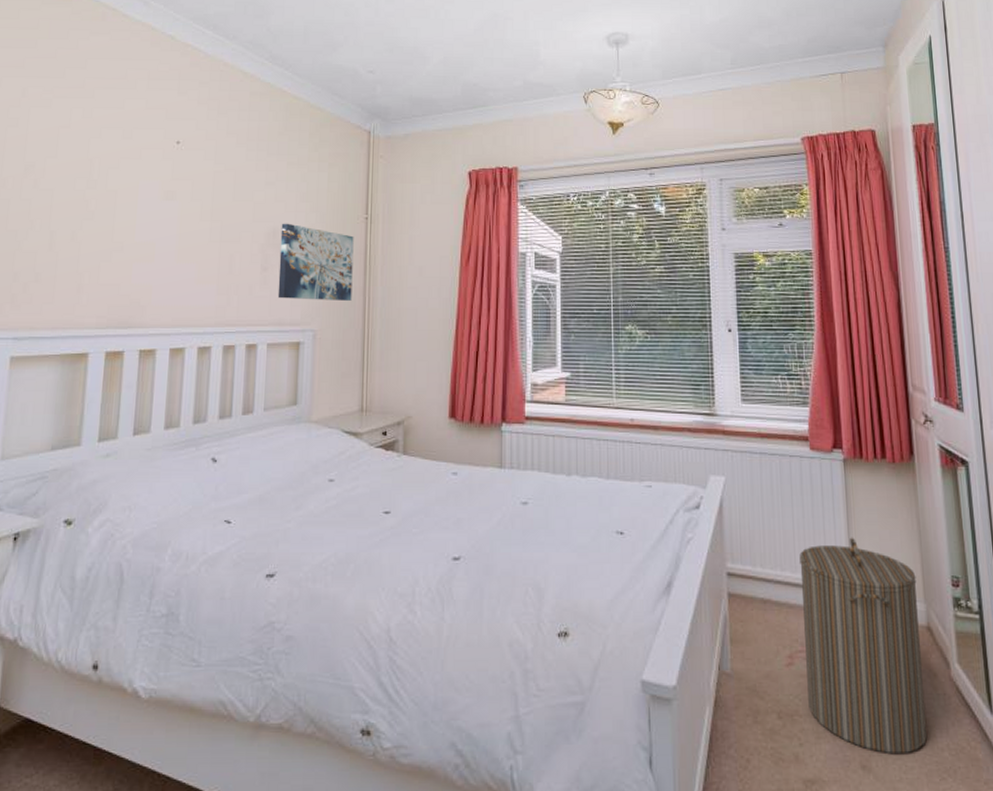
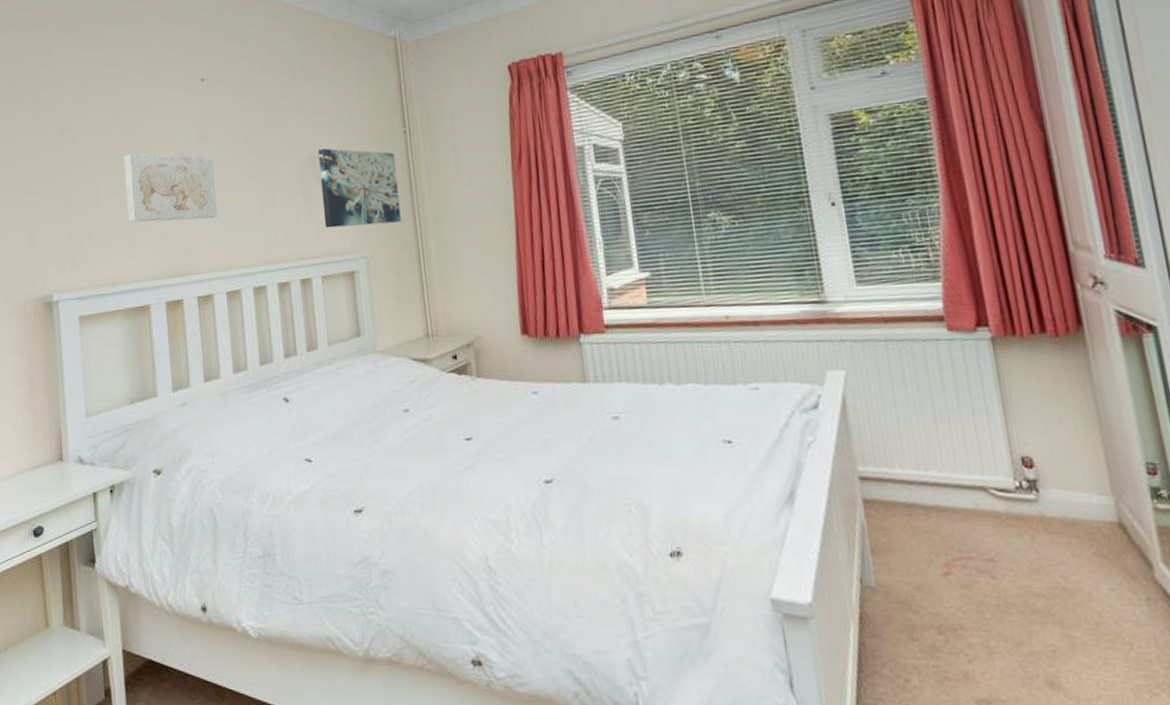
wall art: none [80,202,176,275] -> present [124,153,217,222]
laundry hamper: present [799,537,928,755] -> none [946,426,1131,670]

